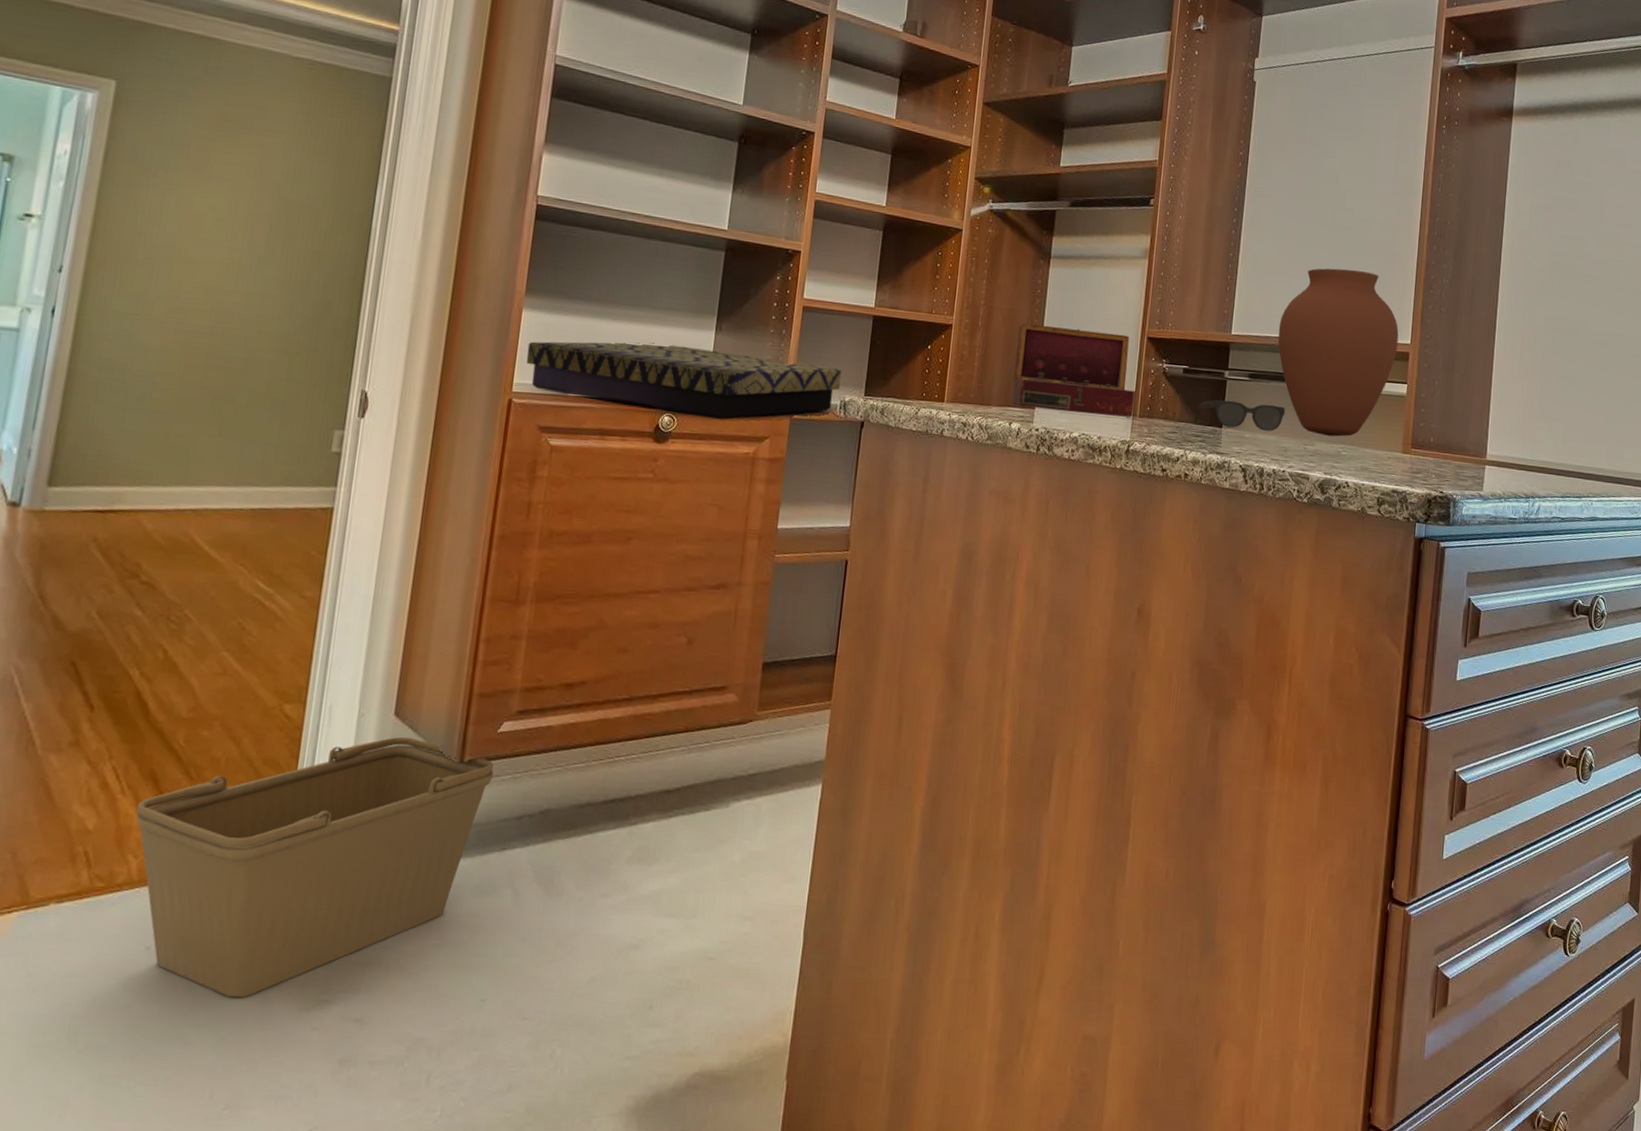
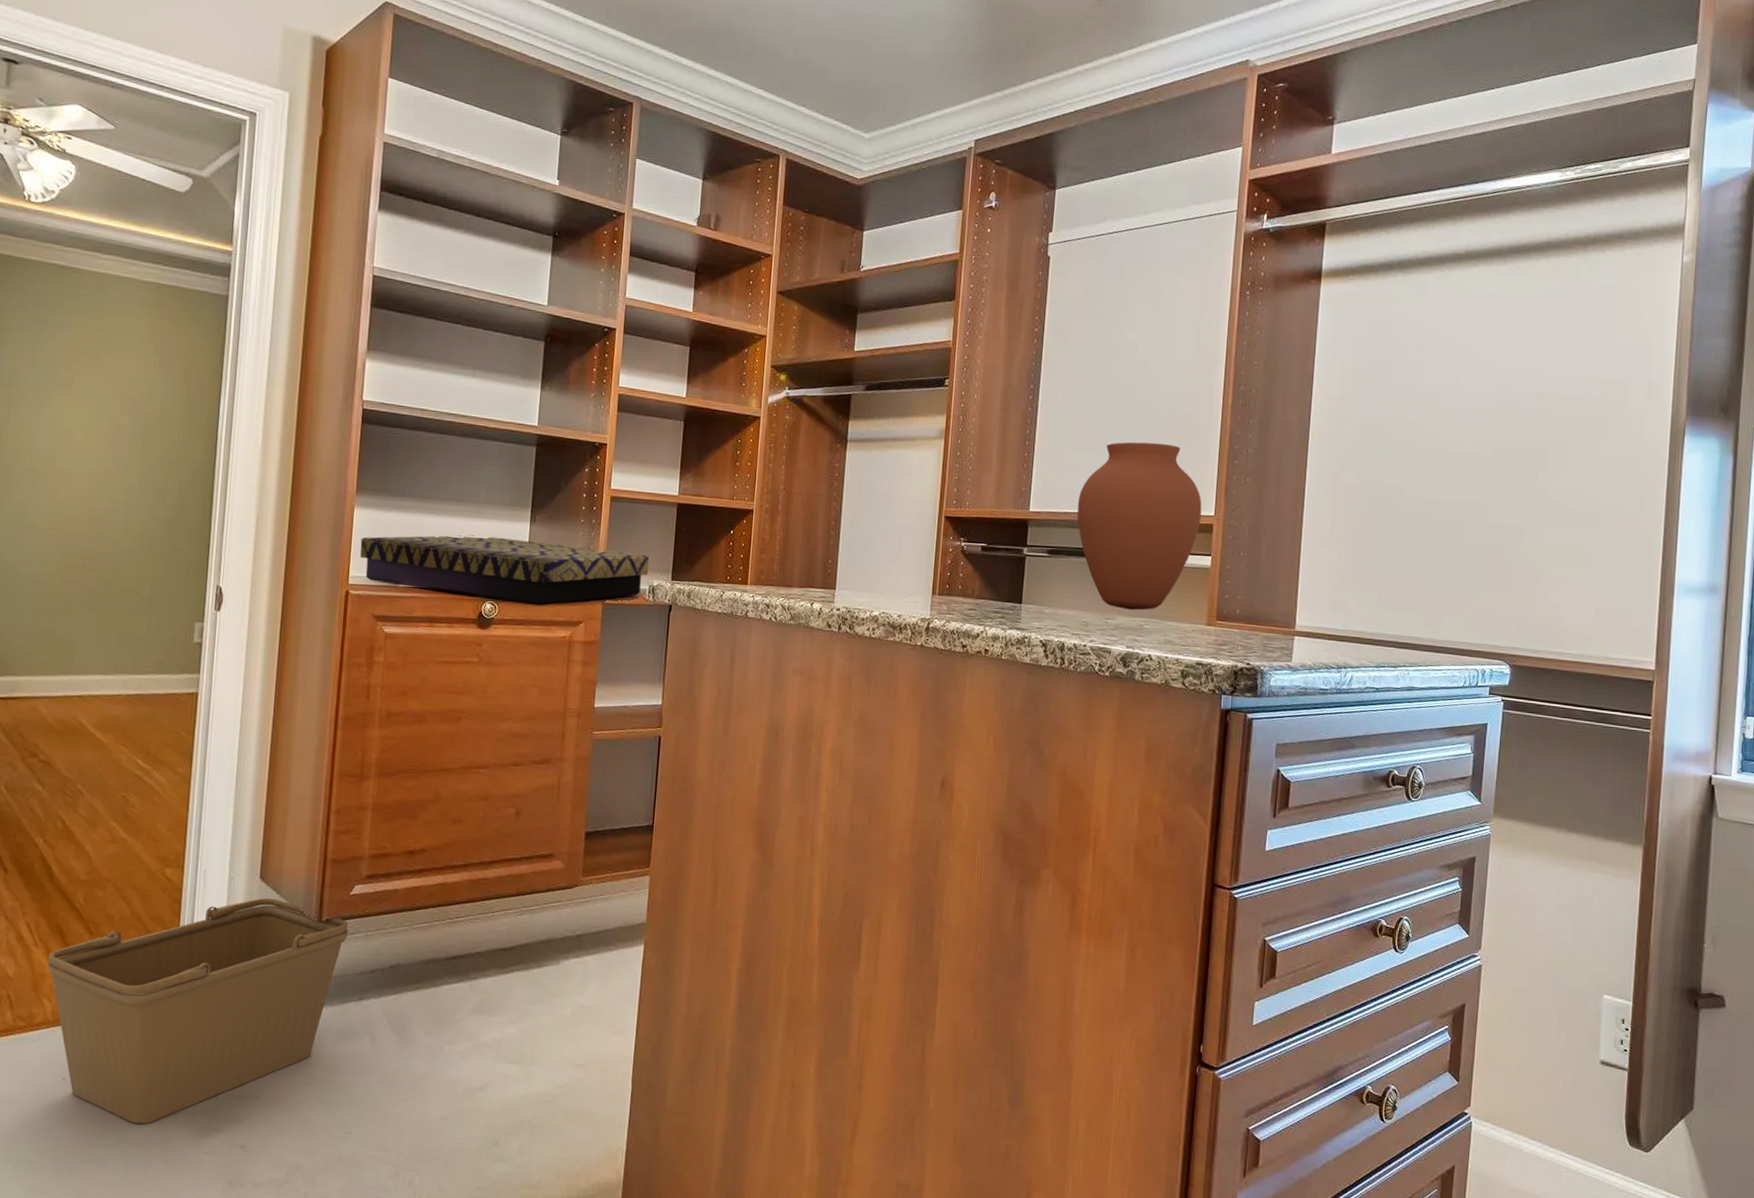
wooden box: present [1012,322,1136,418] -> none [813,506,935,596]
sunglasses: present [1194,400,1286,431] -> none [993,576,1086,606]

